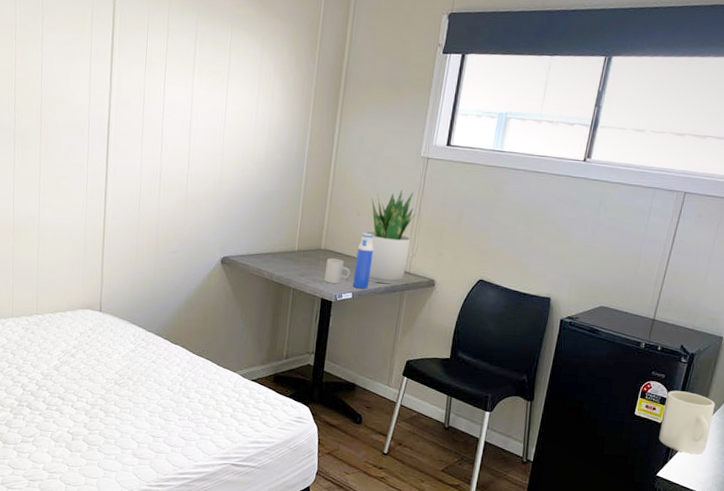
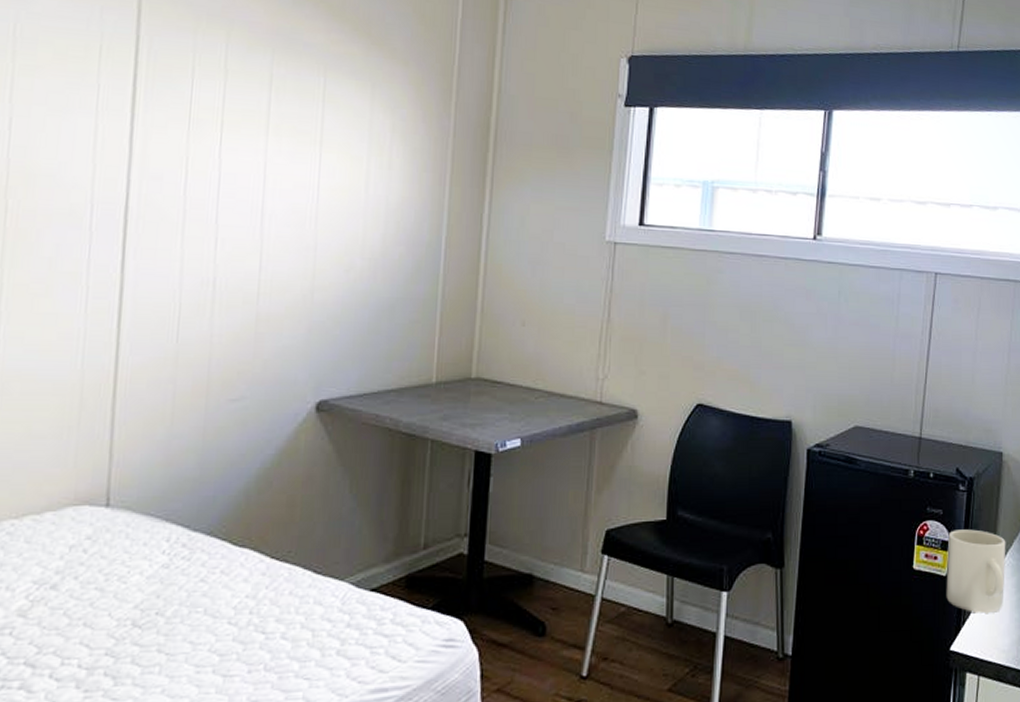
mug: present [324,258,351,284] -> none [478,390,517,427]
water bottle: present [353,233,374,290] -> none [521,350,549,432]
planter: present [365,190,416,285] -> none [535,287,604,421]

